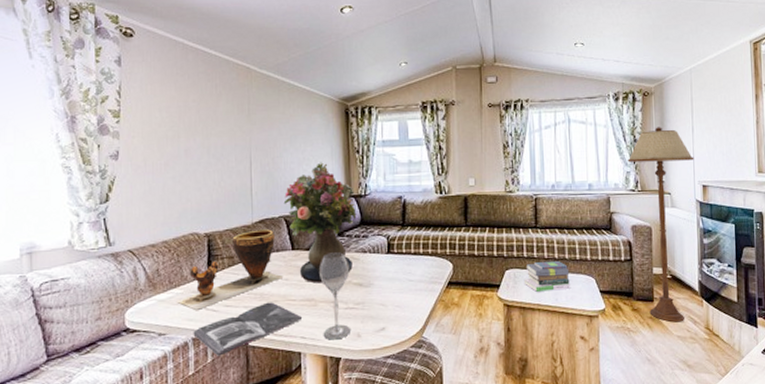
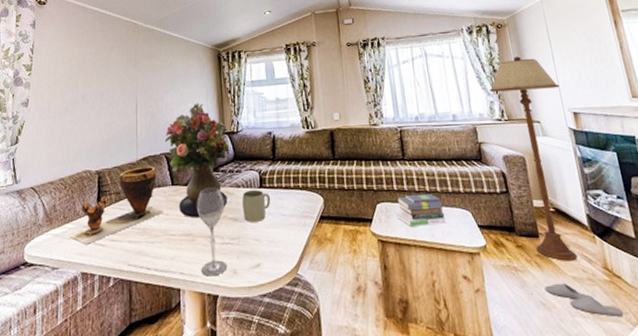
magazine: present [193,302,303,356] -> none [82,237,182,291]
mug: none [368,256,399,287] -> present [242,190,271,222]
slippers: none [652,341,716,369] -> present [544,282,624,316]

